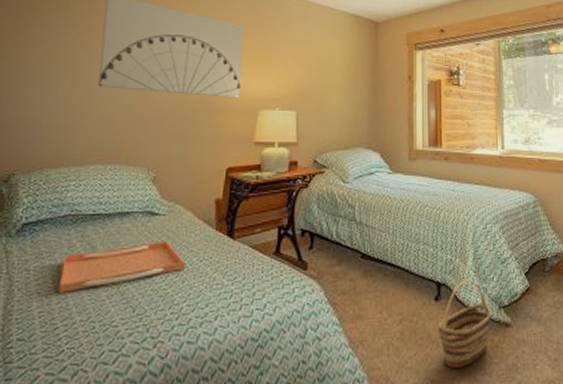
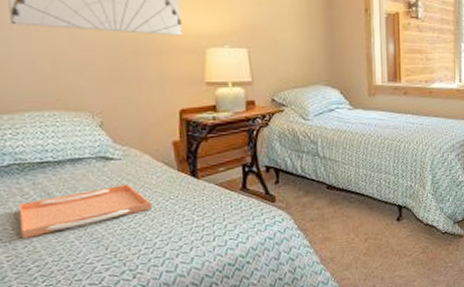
basket: present [438,280,491,369] -> none [400,202,447,273]

